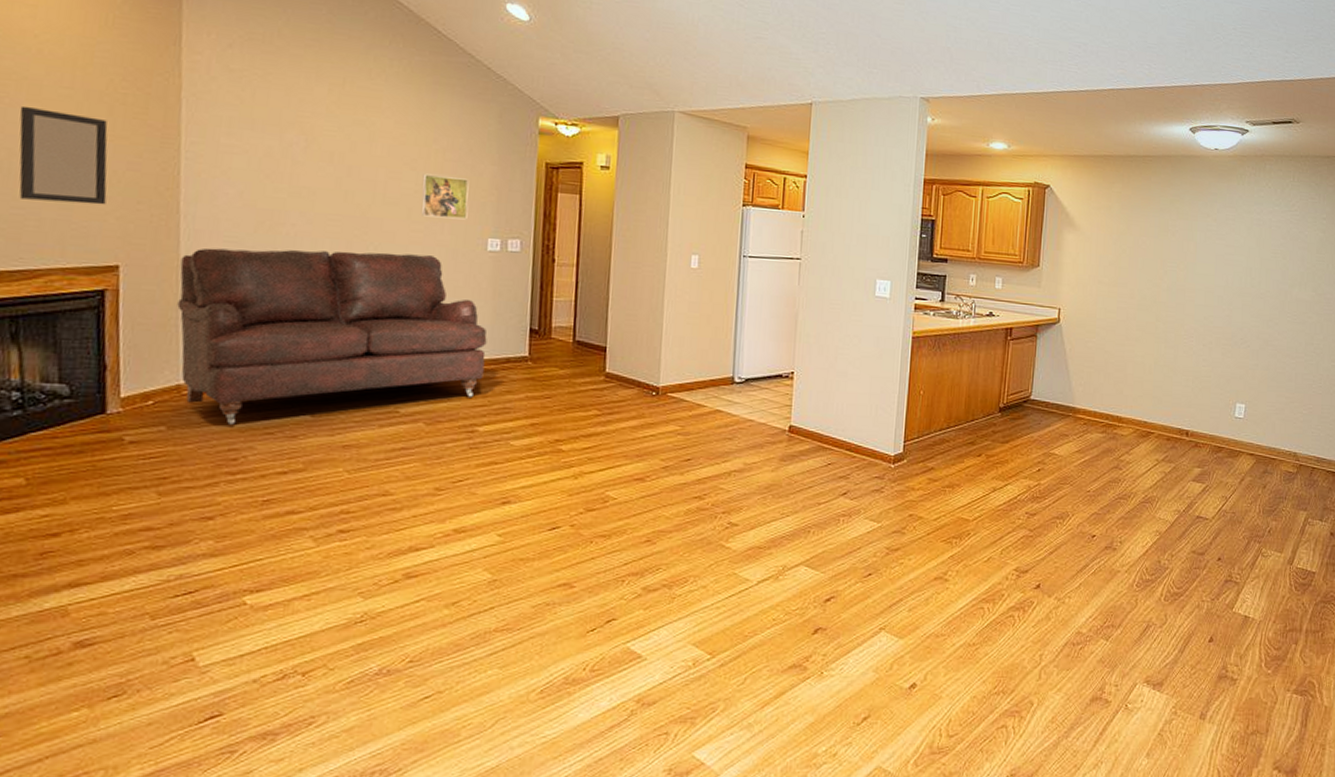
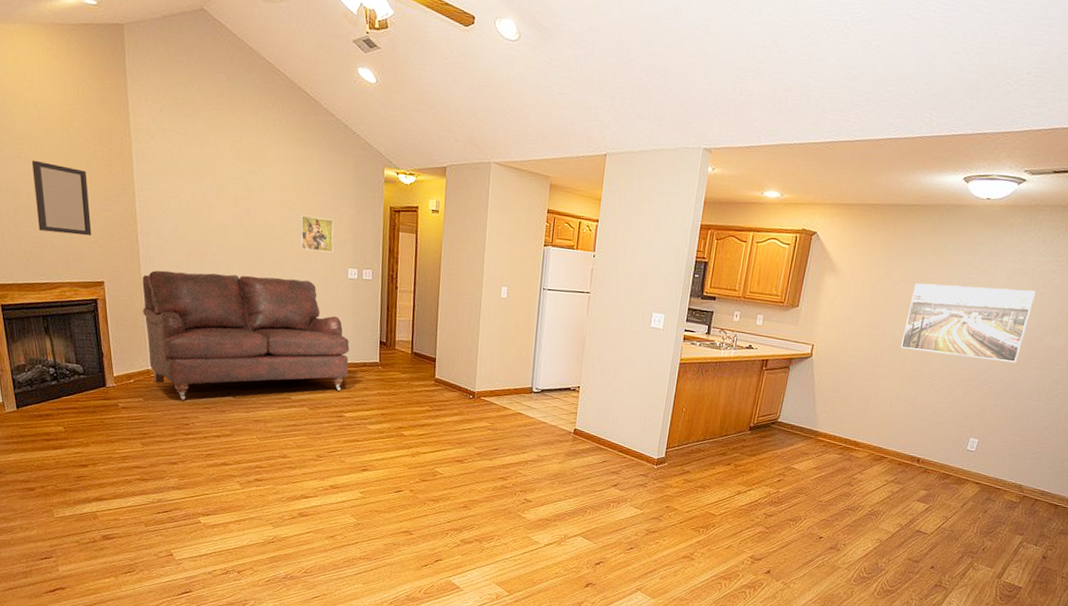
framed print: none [1151,237,1276,318] -> present [900,283,1036,363]

